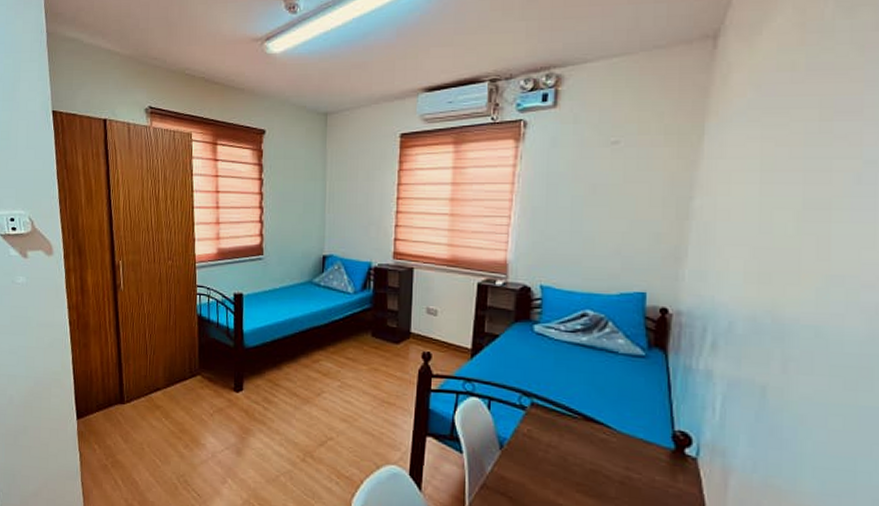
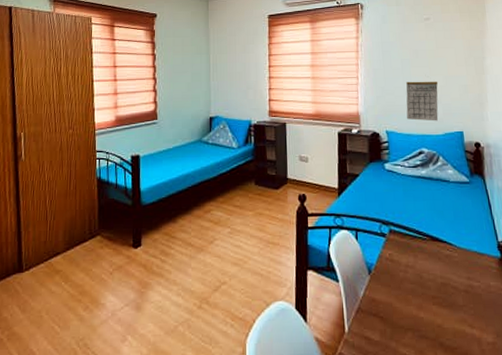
calendar: none [570,224,620,278] -> present [406,81,439,121]

